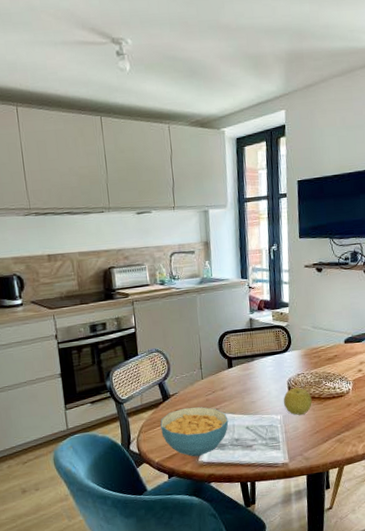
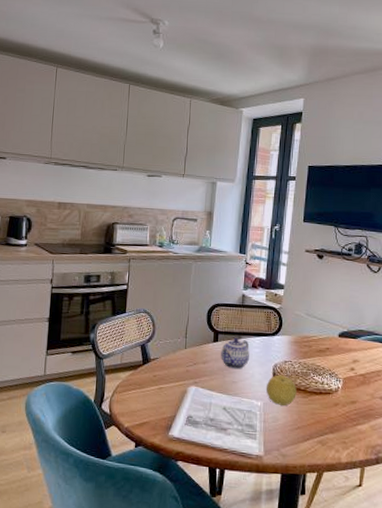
cereal bowl: present [160,407,229,457] -> none [136,375,206,430]
teapot: none [236,360,264,390] -> present [221,337,249,370]

